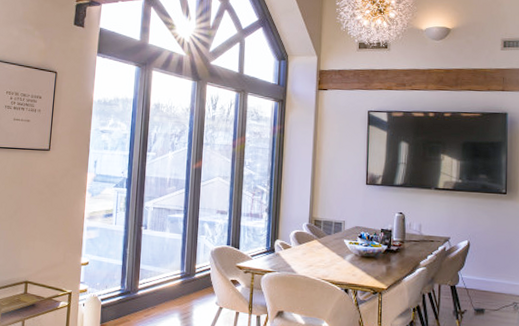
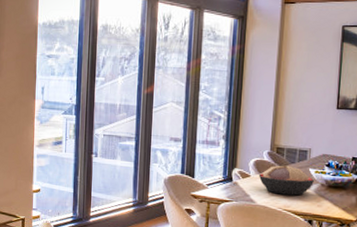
decorative bowl: none [298,237,348,266] -> present [258,165,314,196]

